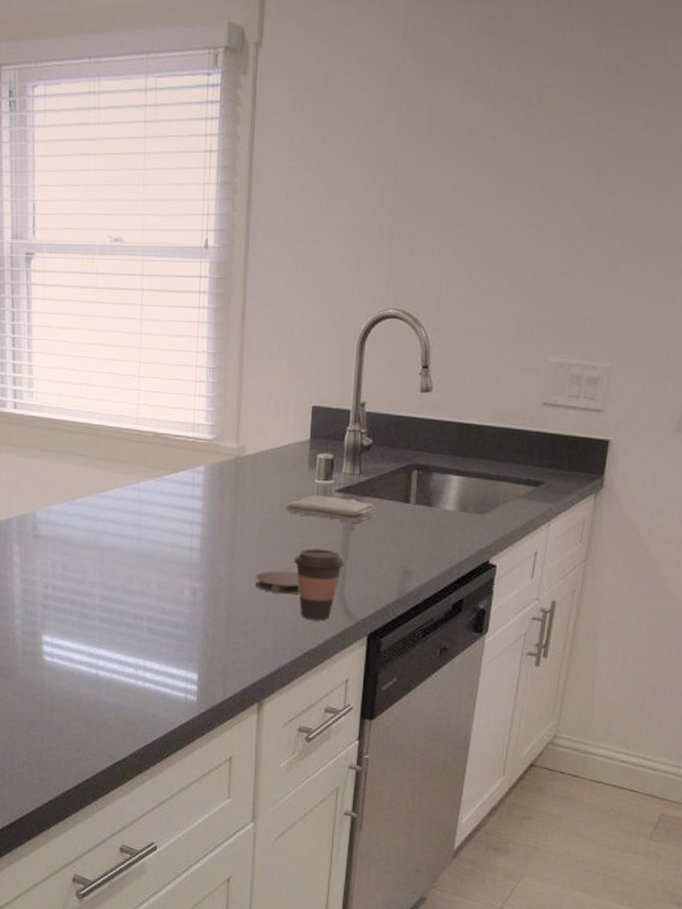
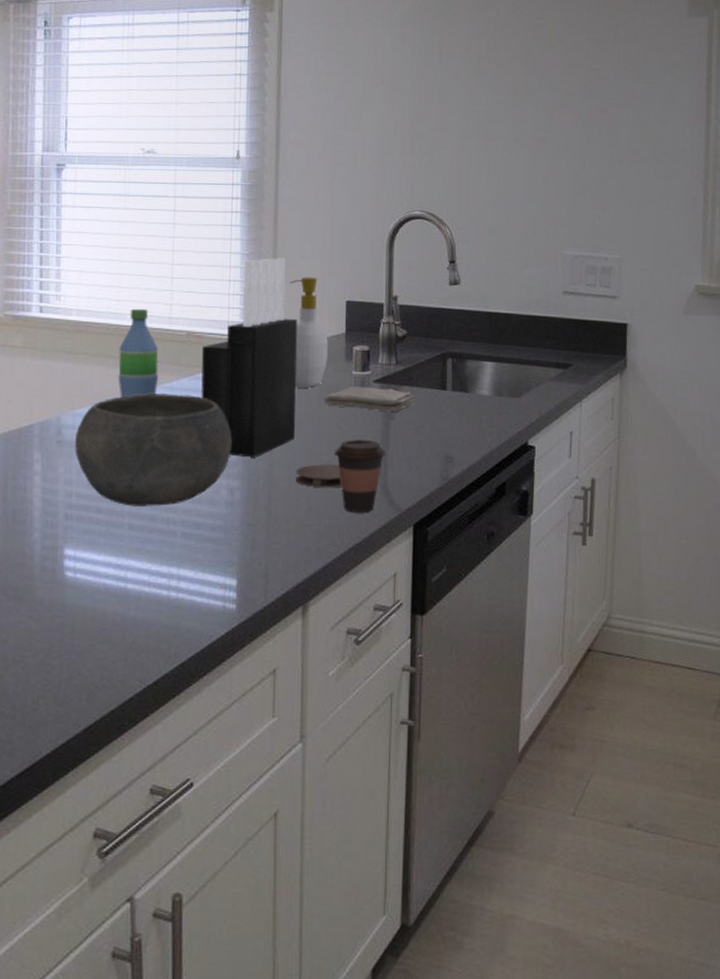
bowl: none [50,493,196,602] -> present [75,394,232,506]
water bottle: none [88,407,127,496] -> present [118,308,159,397]
knife block: none [166,358,262,561] -> present [201,258,297,458]
soap bottle: none [255,379,292,495] -> present [289,277,328,388]

